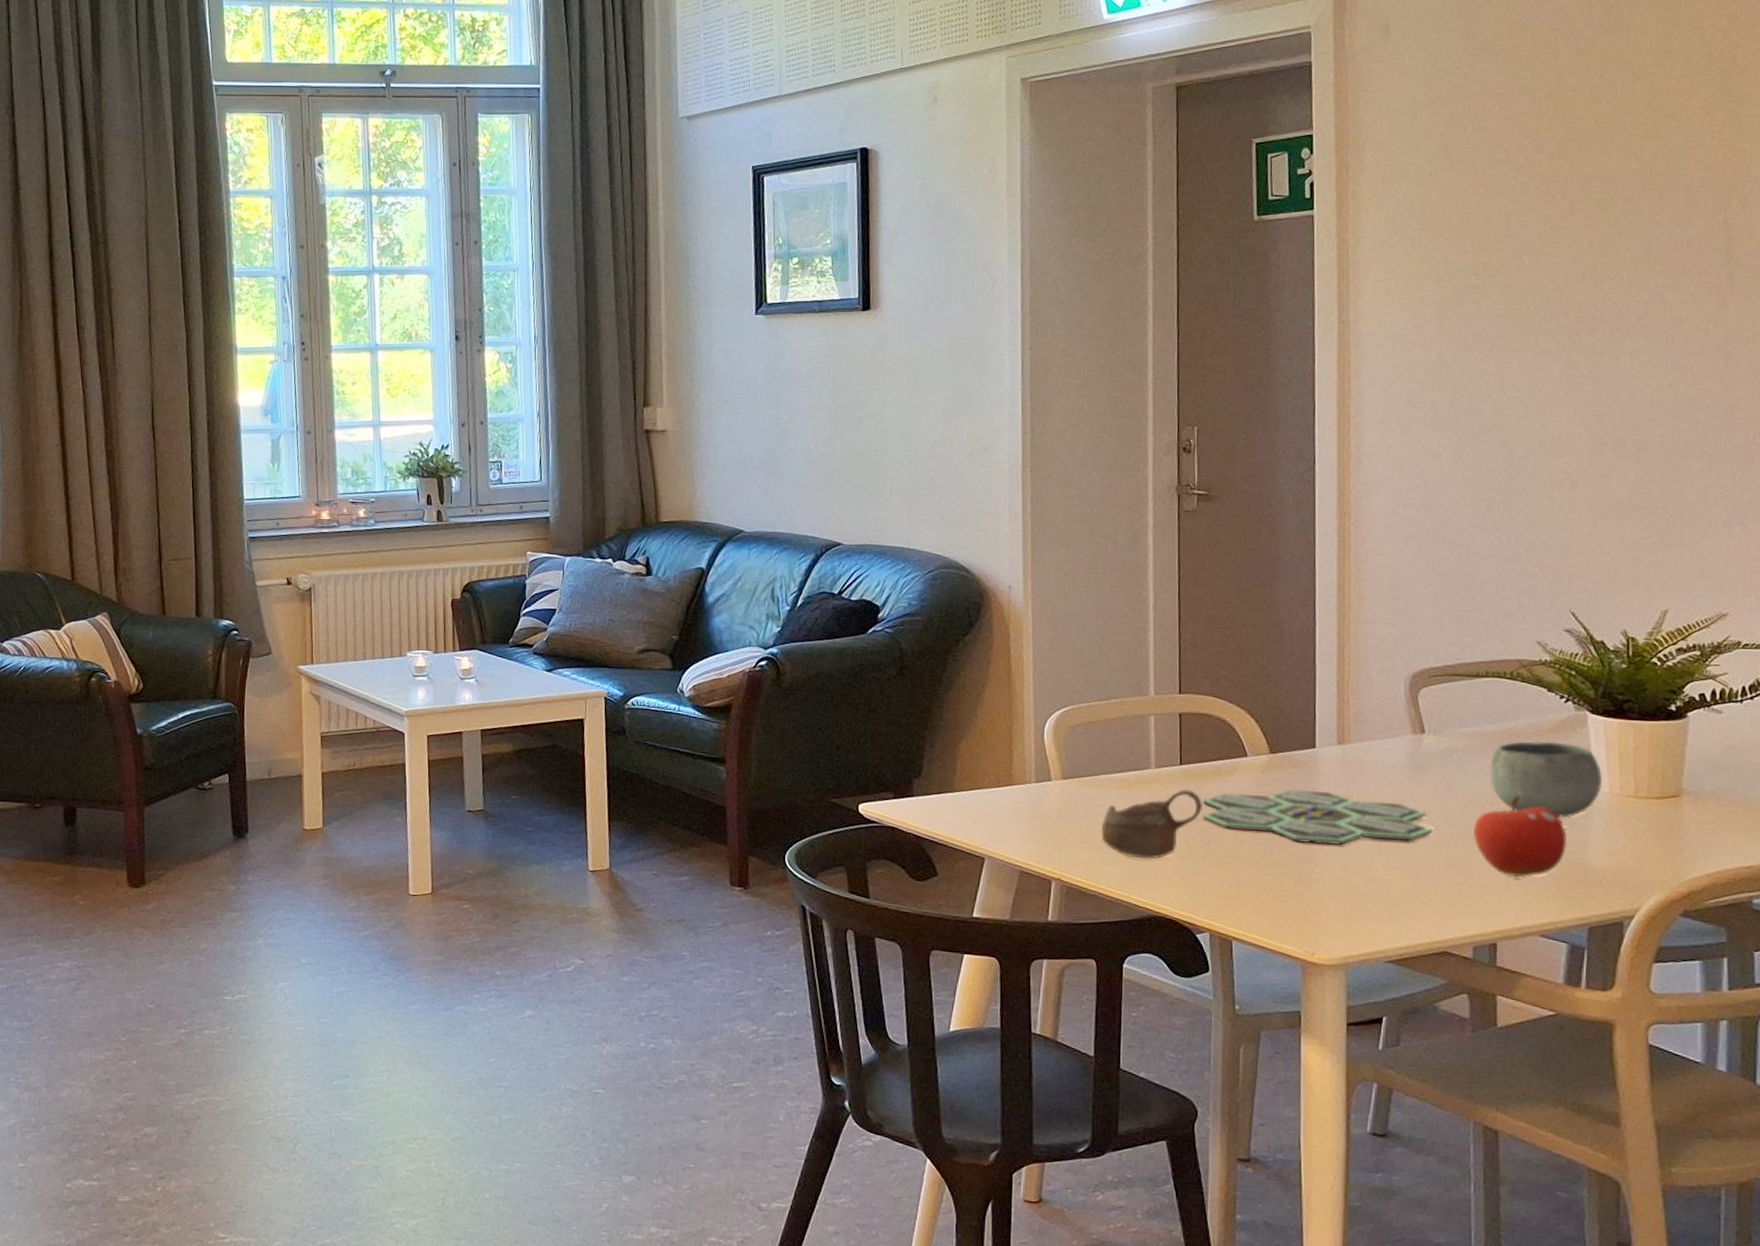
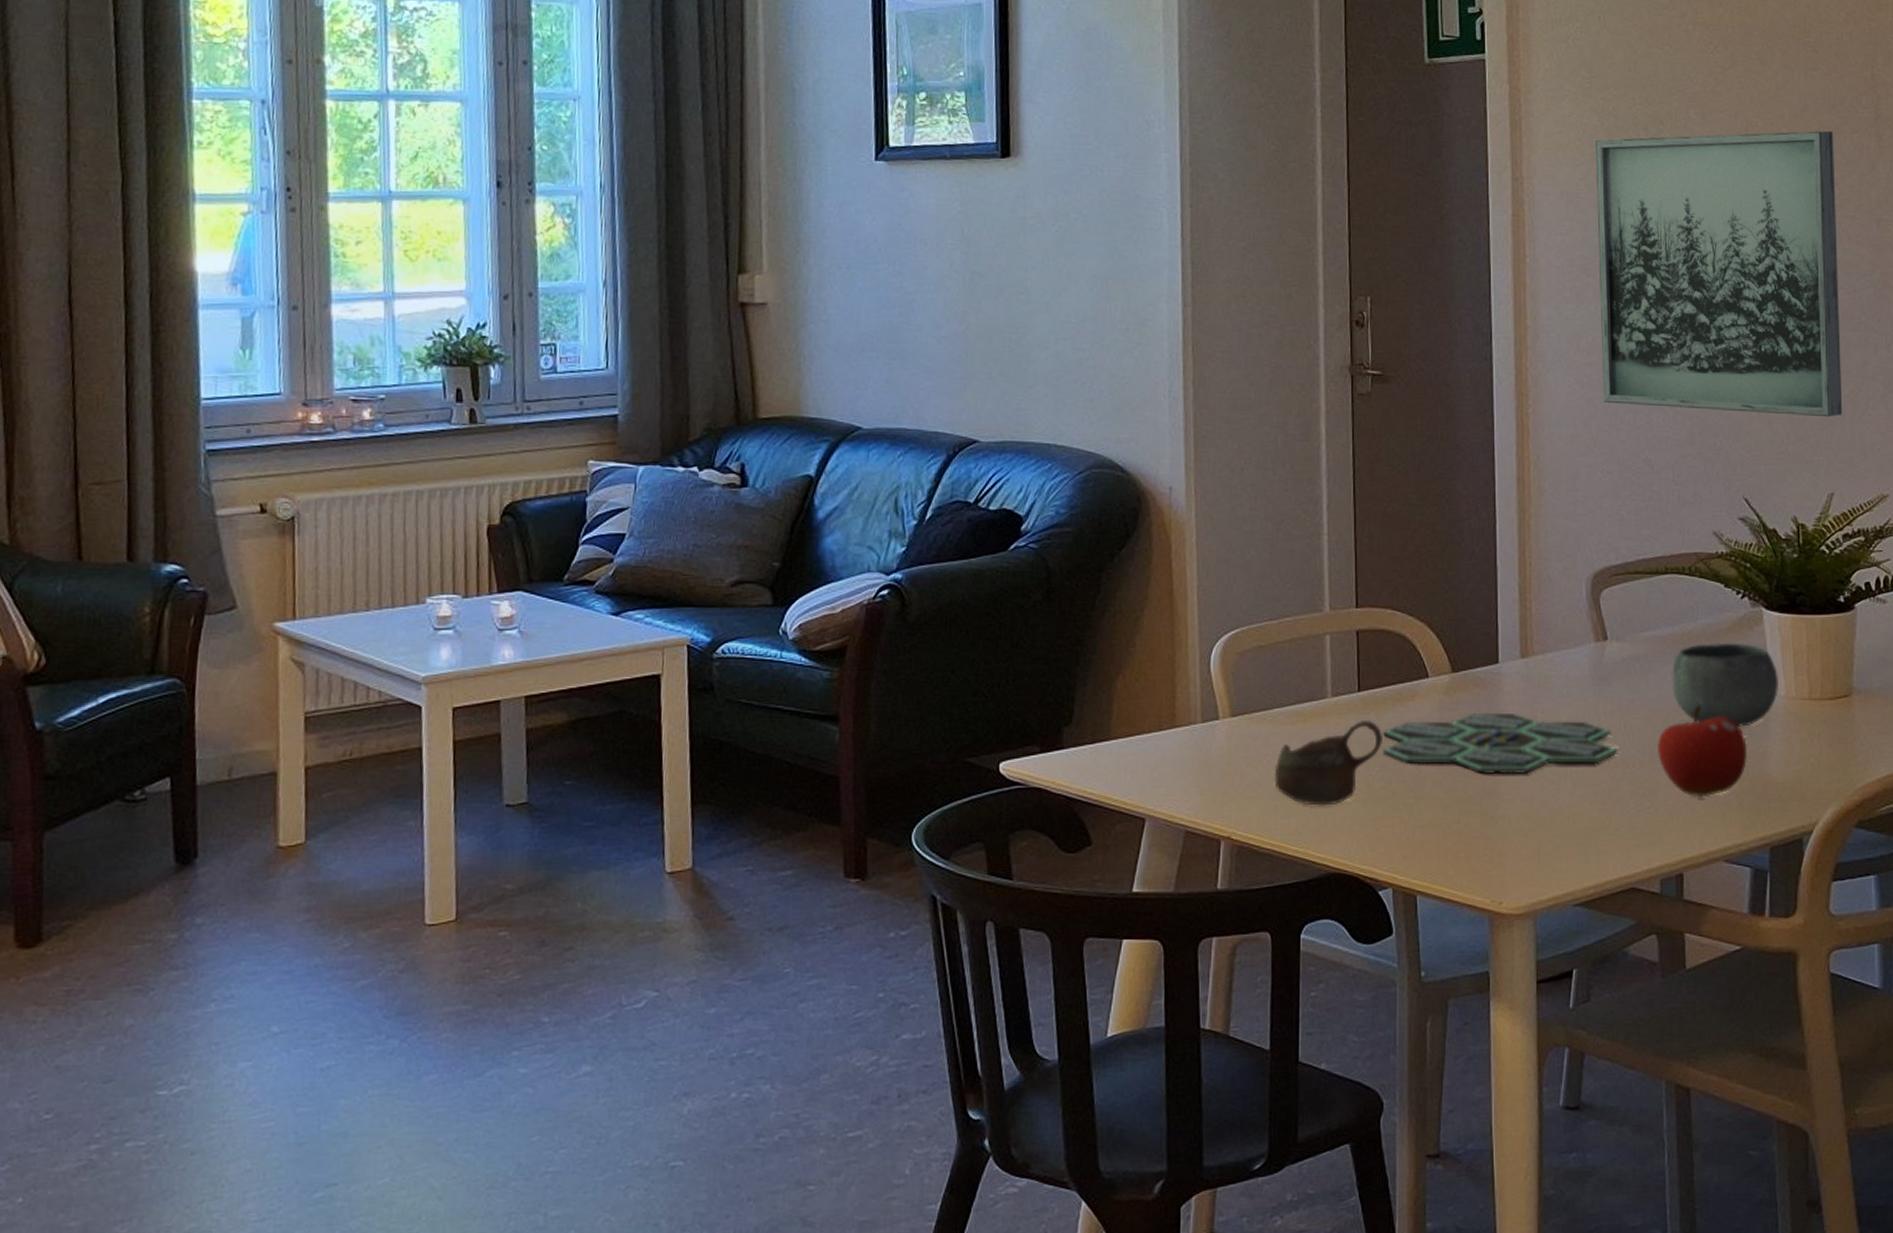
wall art: none [1424,272,1681,540] -> present [1596,130,1843,418]

